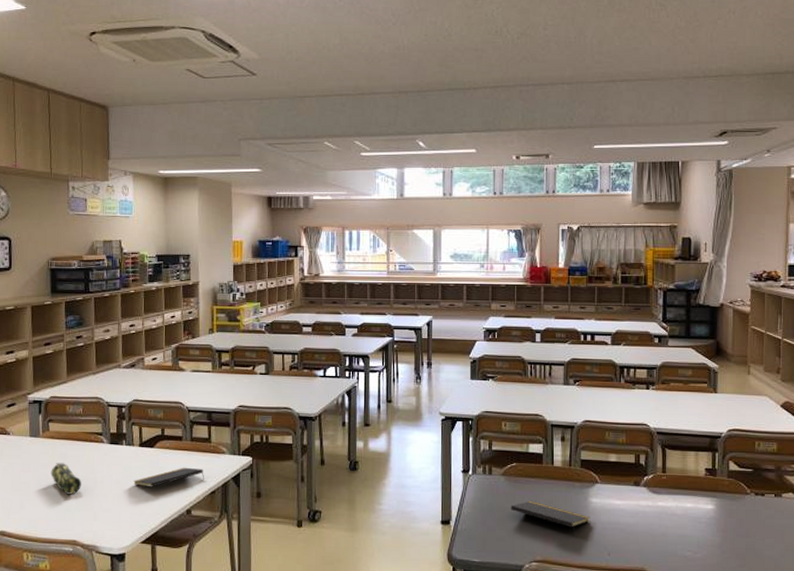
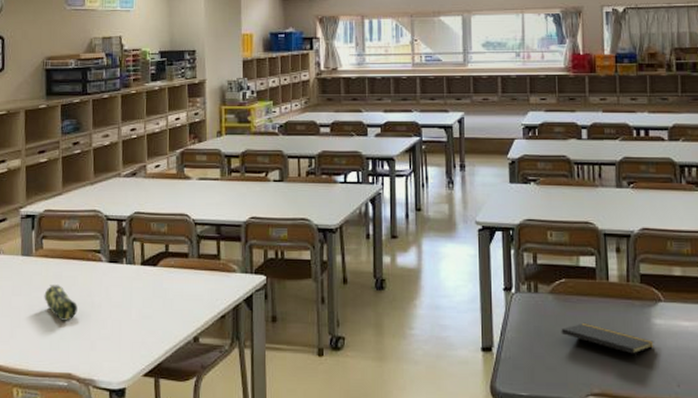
notepad: present [133,467,204,487] -> none [134,288,213,312]

